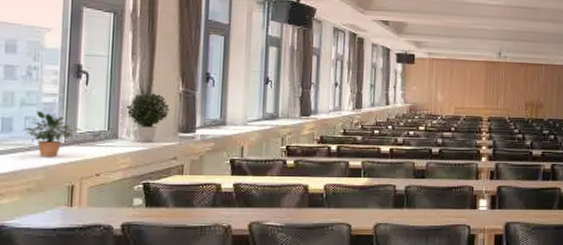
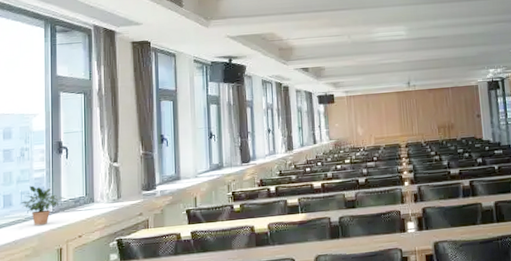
potted plant: present [126,92,170,142] -> none [99,158,134,203]

